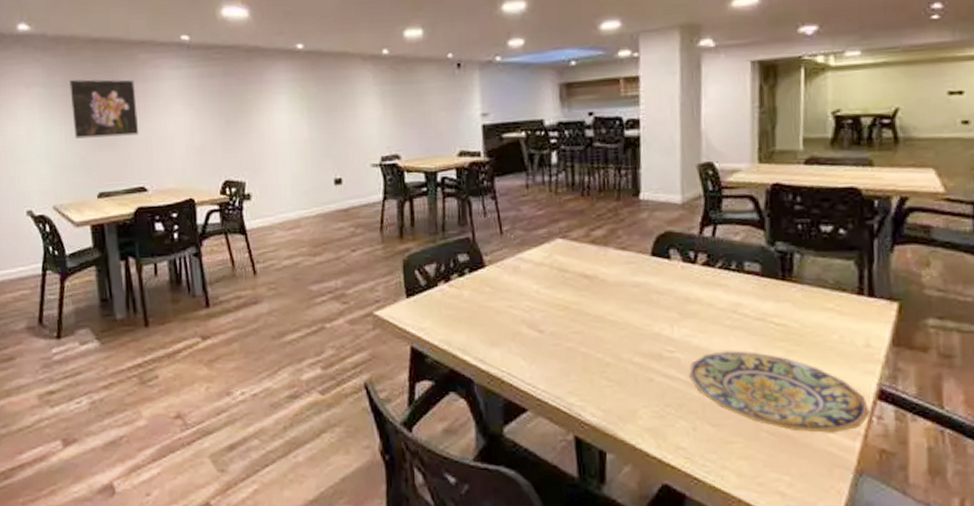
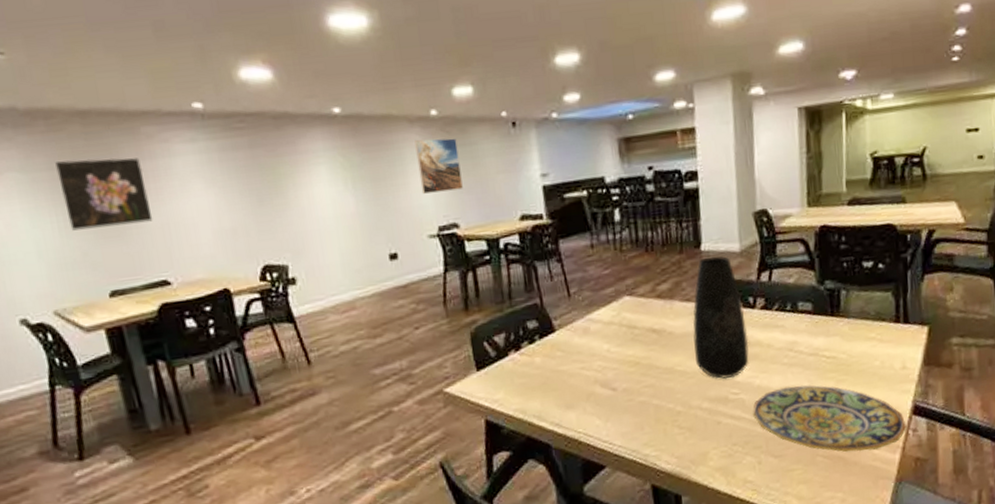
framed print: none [366,75,407,125] -> present [414,138,463,194]
vase: none [627,206,688,335] -> present [692,256,750,379]

